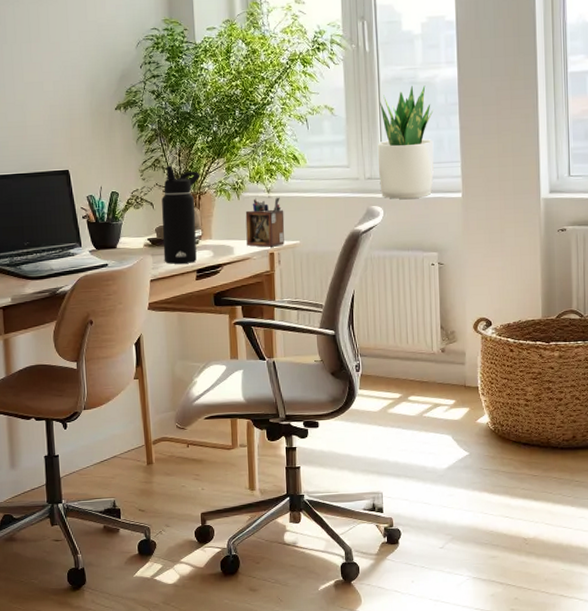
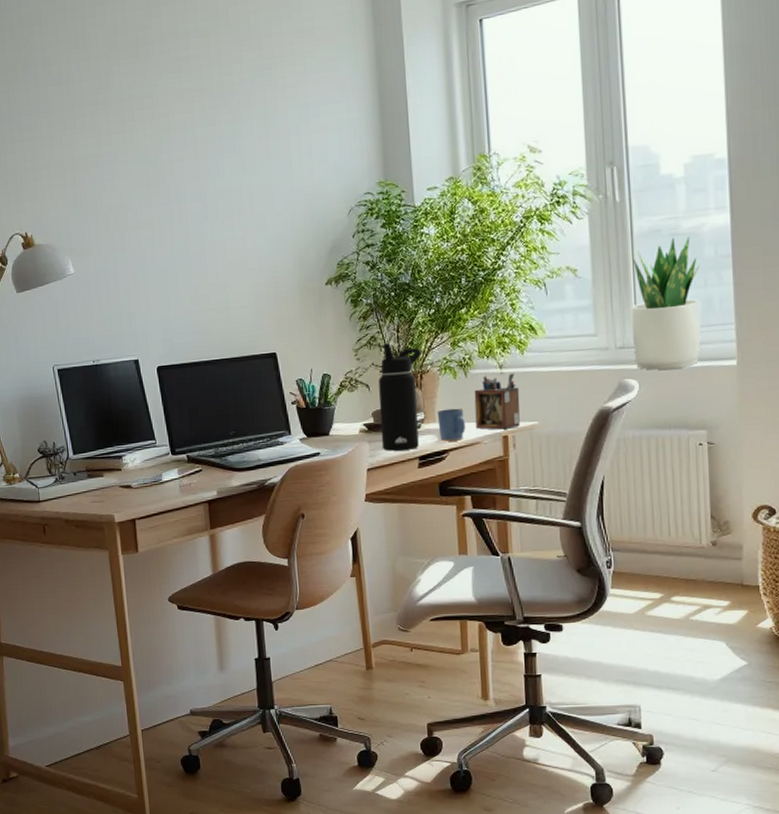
mug: none [213,227,237,257] -> present [437,408,465,442]

